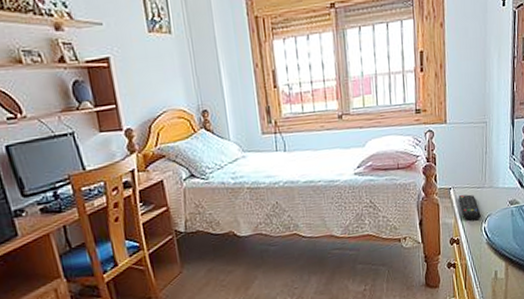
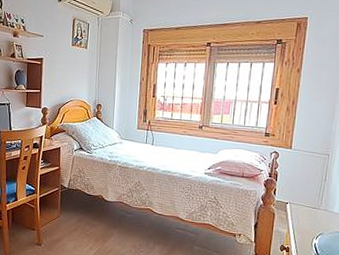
remote control: present [458,194,481,220] -> none [293,211,313,235]

